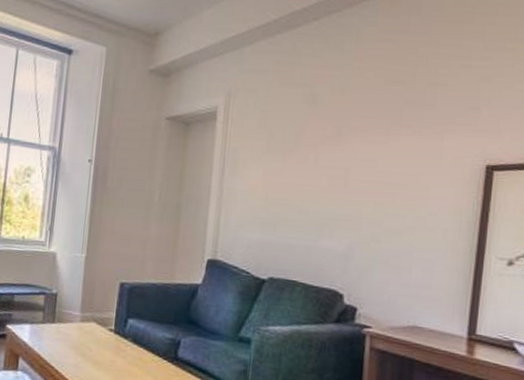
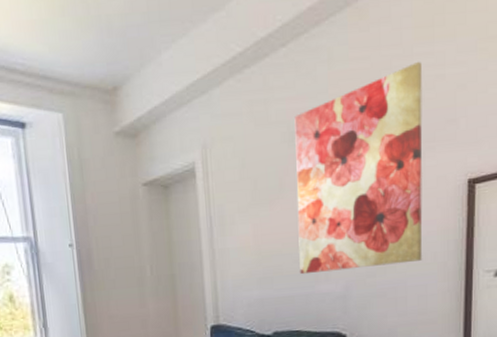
wall art: none [304,50,448,235] -> present [294,61,423,275]

